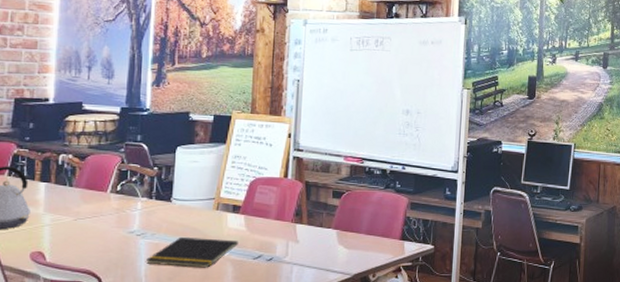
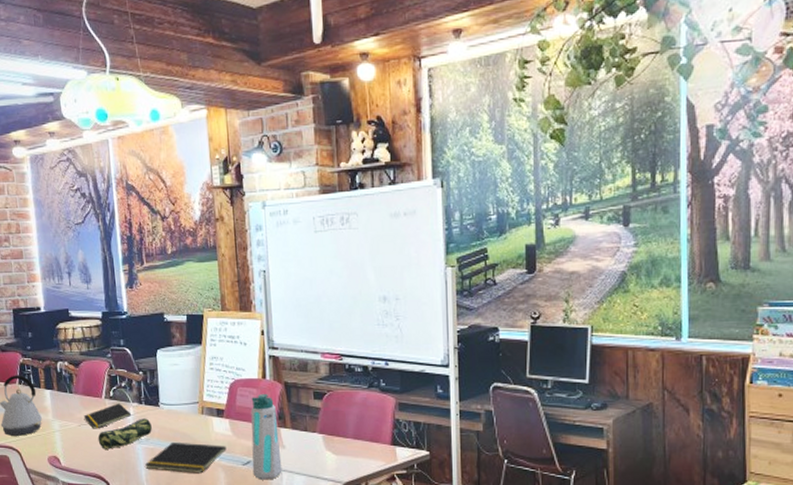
notepad: none [82,197,138,224] -> present [83,403,131,429]
pencil case: none [95,213,160,244] -> present [98,418,152,449]
water bottle: none [262,191,294,273] -> present [251,393,282,480]

